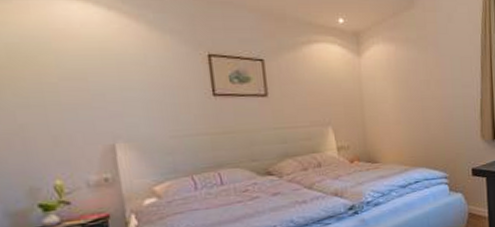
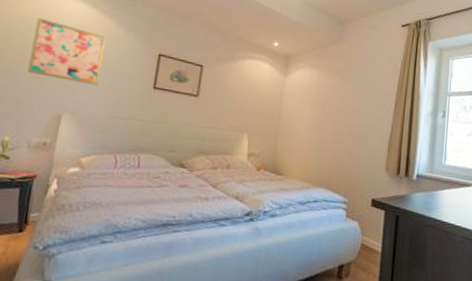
wall art: none [42,33,147,105] -> present [27,17,107,86]

